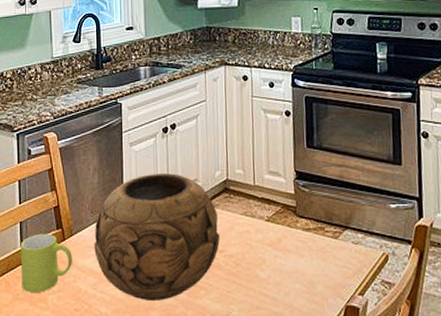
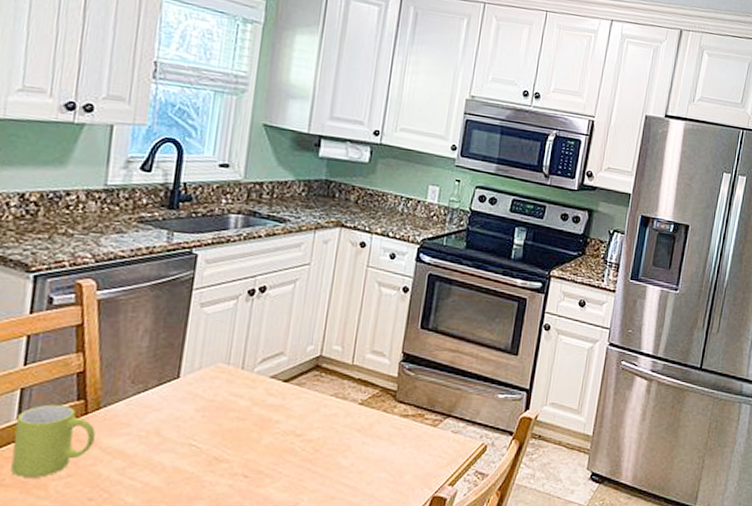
decorative bowl: present [94,173,220,300] -> none [128,342,302,489]

